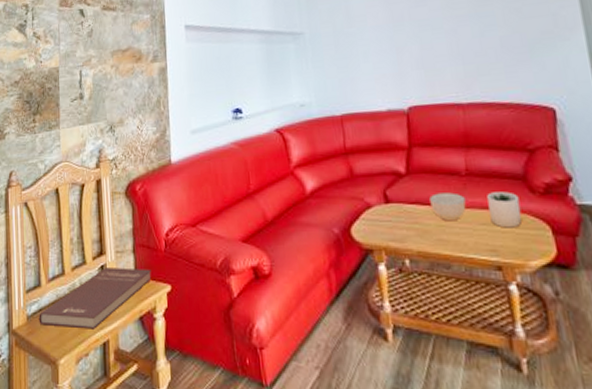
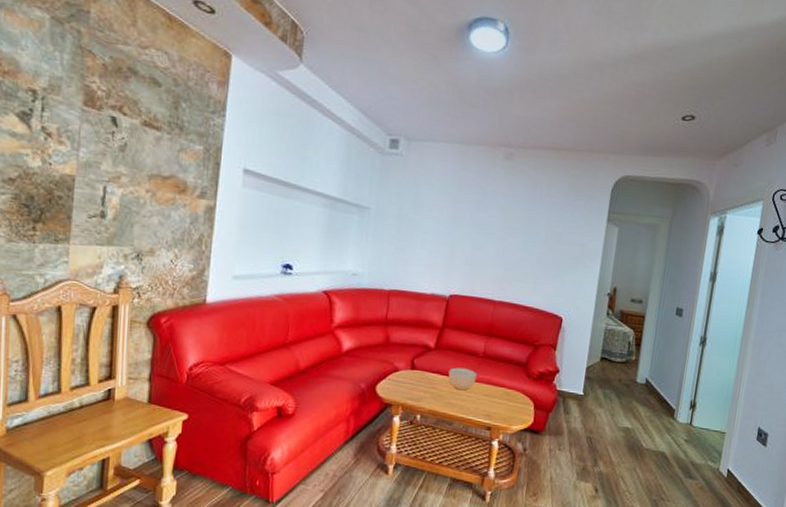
book: present [39,267,152,329] -> none [22,391,168,447]
planter: present [487,191,522,228] -> none [492,373,518,401]

